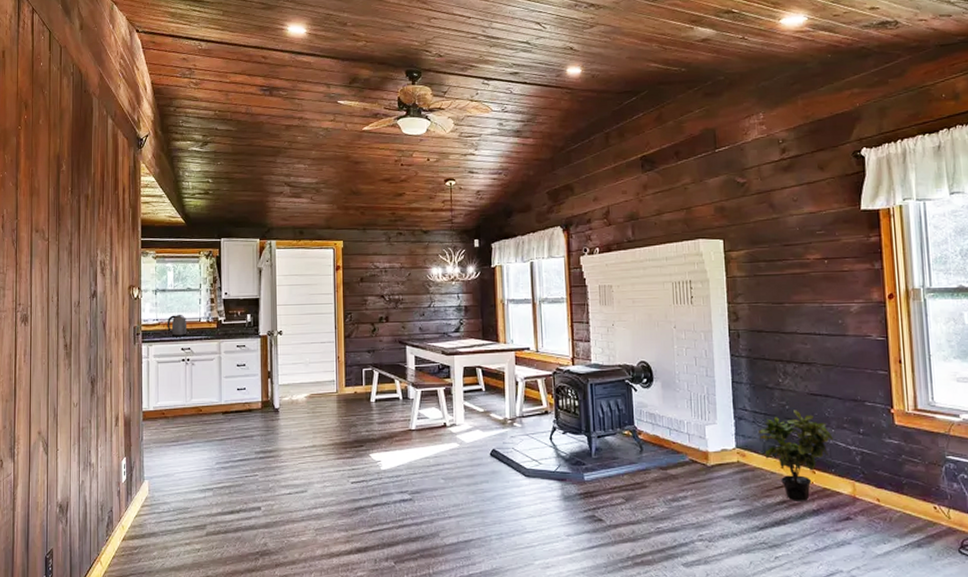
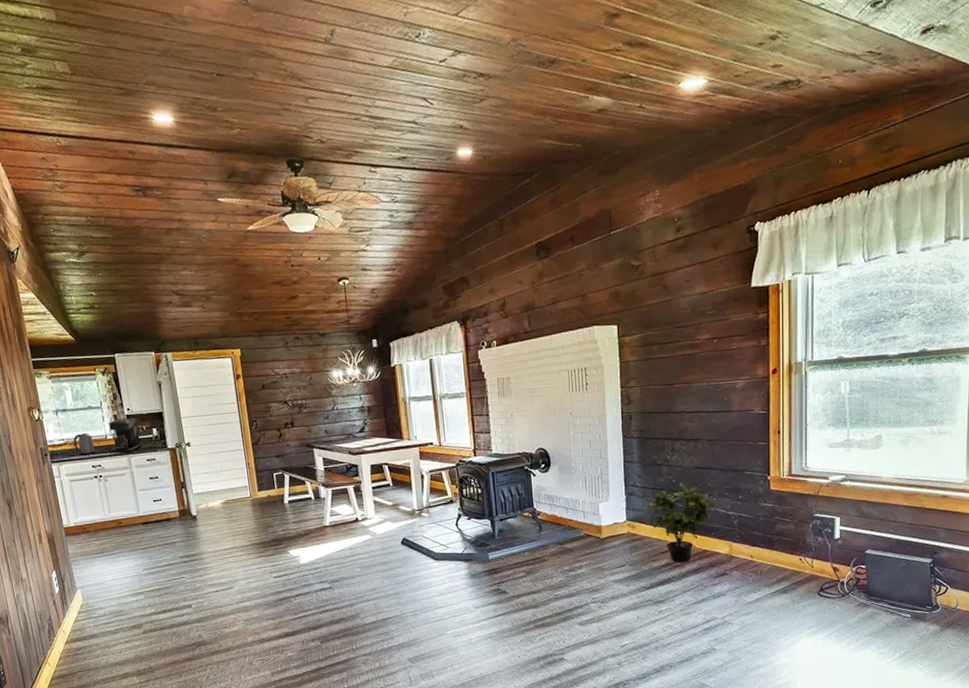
coffee maker: none [200,301,234,337] -> present [109,417,142,454]

